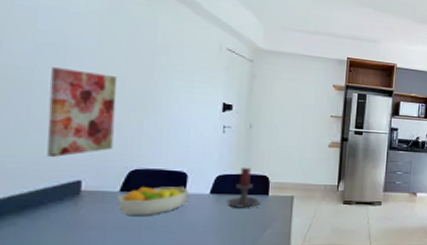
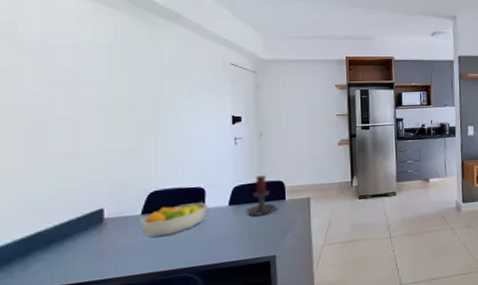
wall art: present [47,67,117,157] -> none [66,102,130,189]

